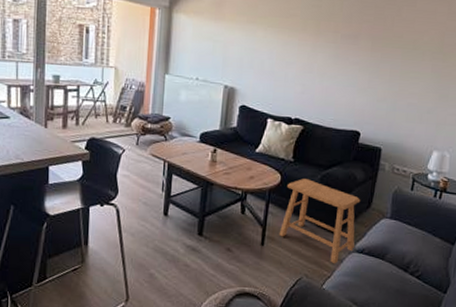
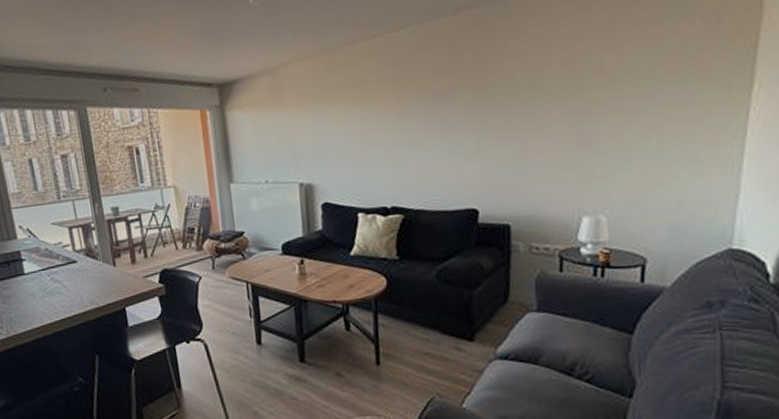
stool: present [278,179,361,264] -> none [396,278,495,377]

